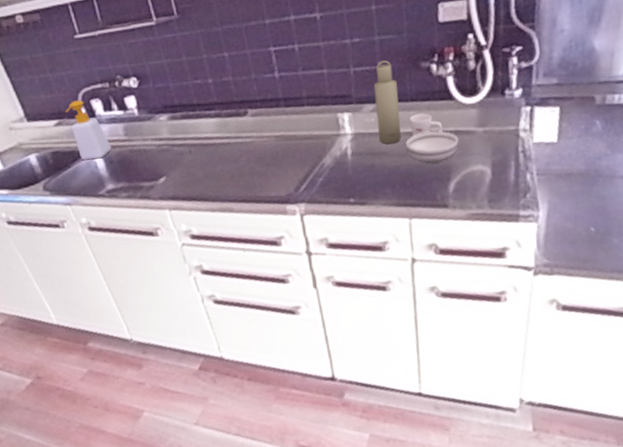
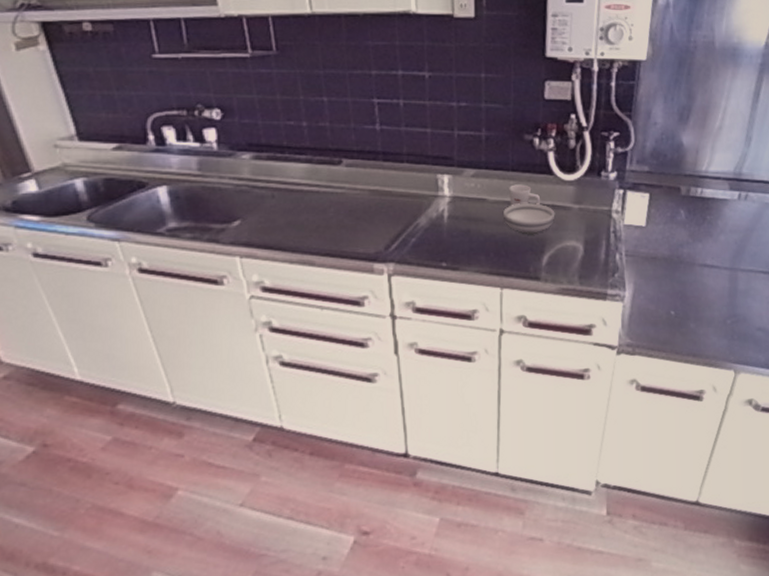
soap bottle: present [64,100,112,161] -> none [128,124,180,193]
bottle: present [373,60,401,145] -> none [476,128,501,211]

